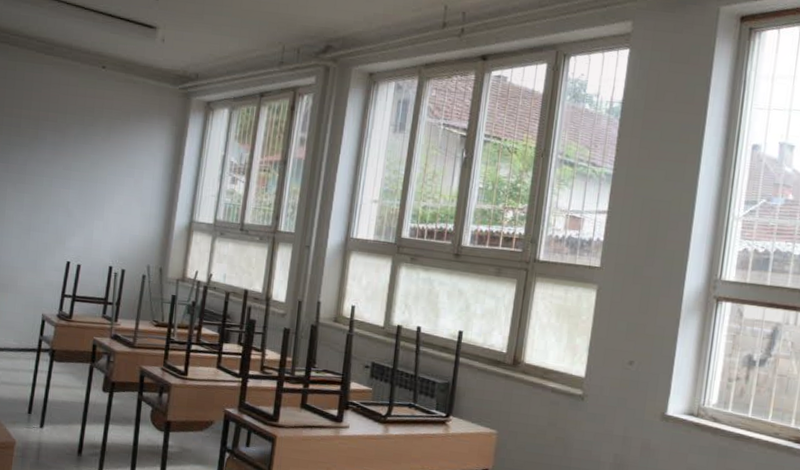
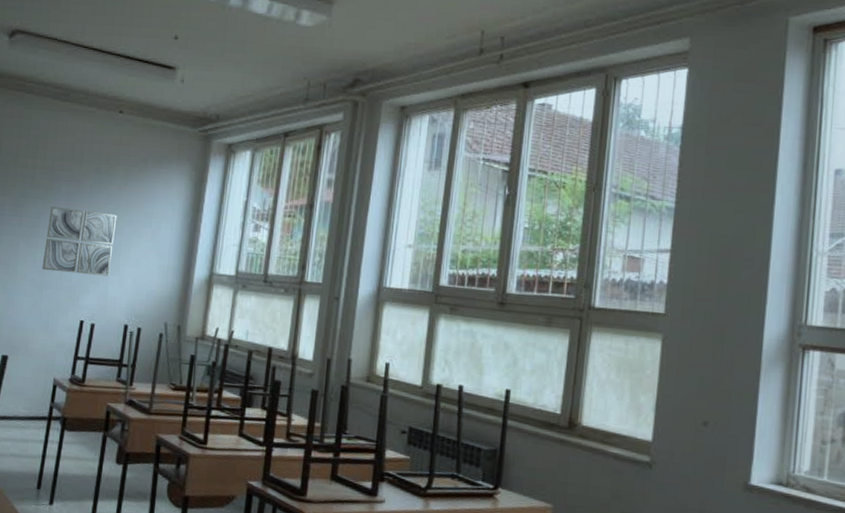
wall art: none [29,153,101,221] -> present [42,205,117,277]

